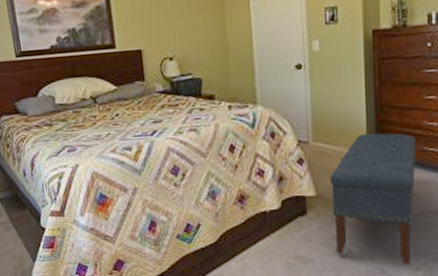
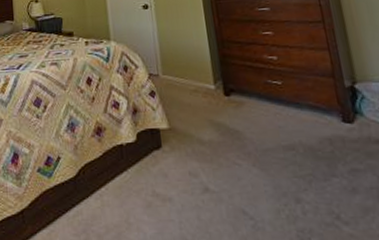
bench: present [329,132,416,266] -> none [180,66,272,206]

